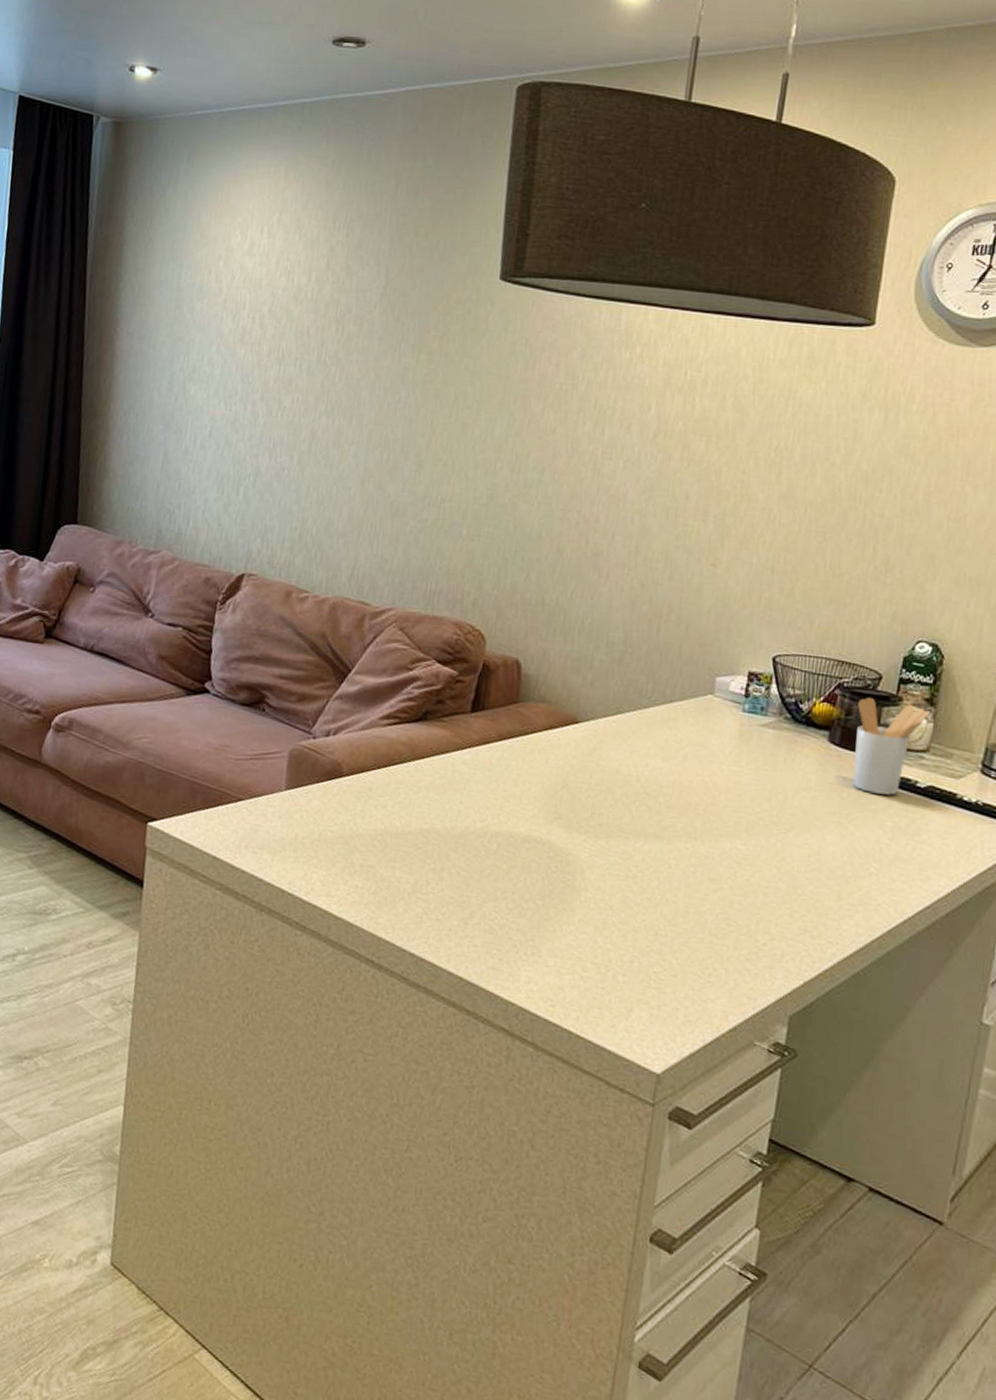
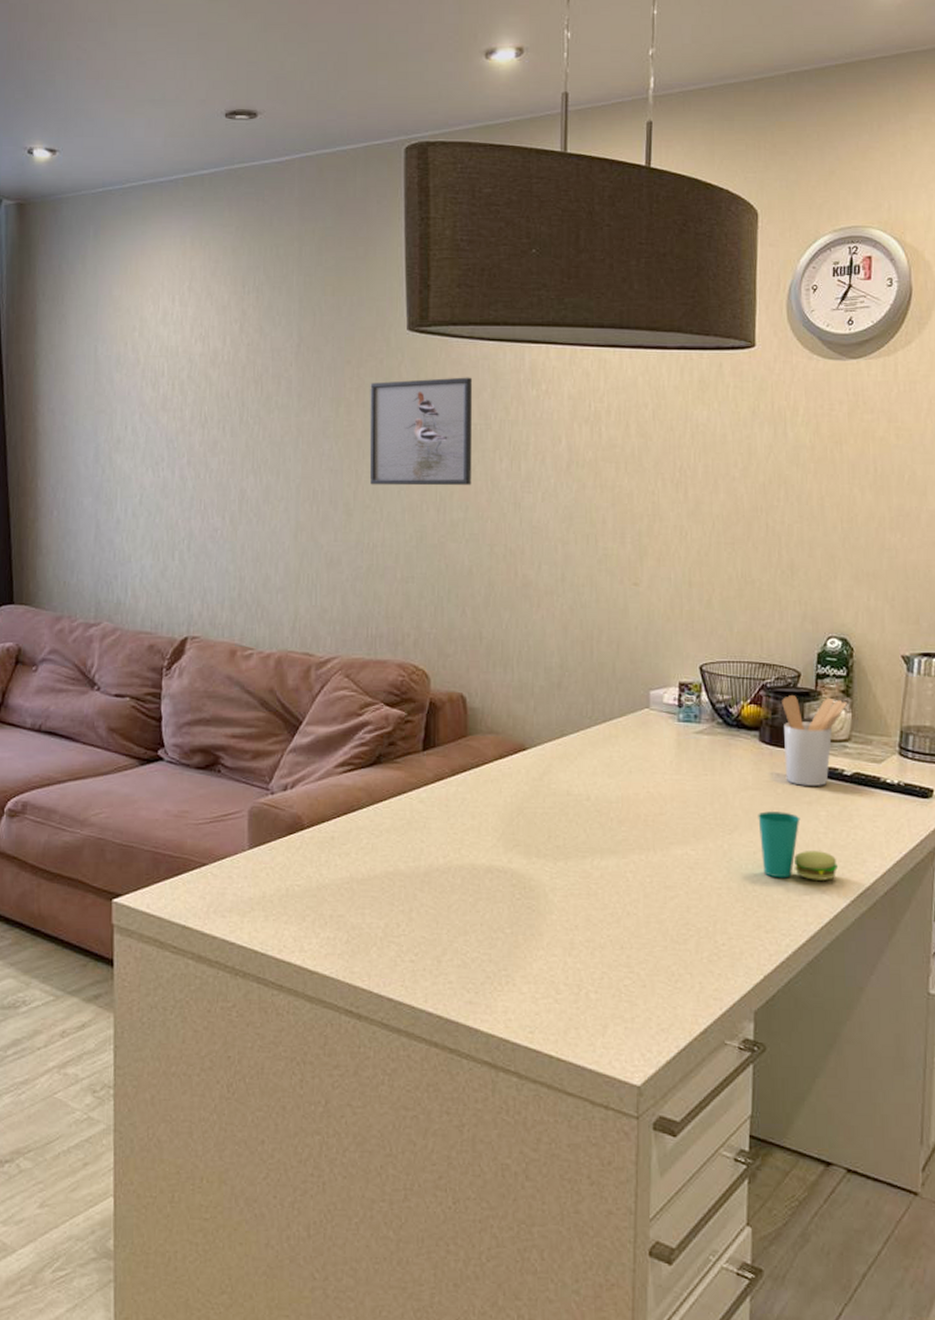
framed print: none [445,331,563,446] -> present [369,377,473,486]
cup: none [816,814,899,894] -> present [758,811,839,880]

